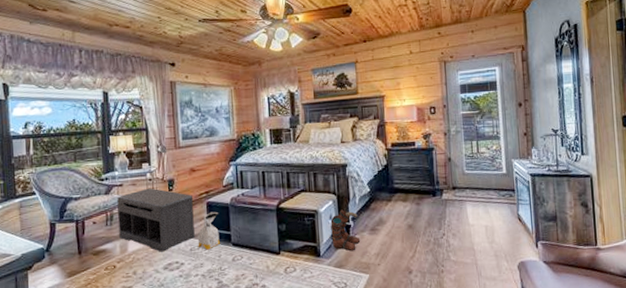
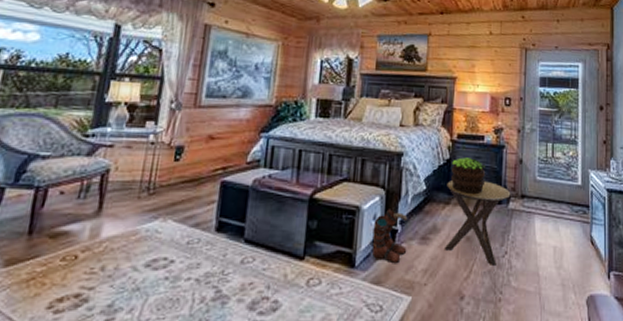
bench: present [117,188,195,252] -> none [93,154,205,242]
bag: present [198,211,221,250] -> none [198,194,233,245]
side table: none [387,179,443,247] -> present [445,180,511,267]
potted plant: none [389,161,420,192] -> present [451,157,486,195]

